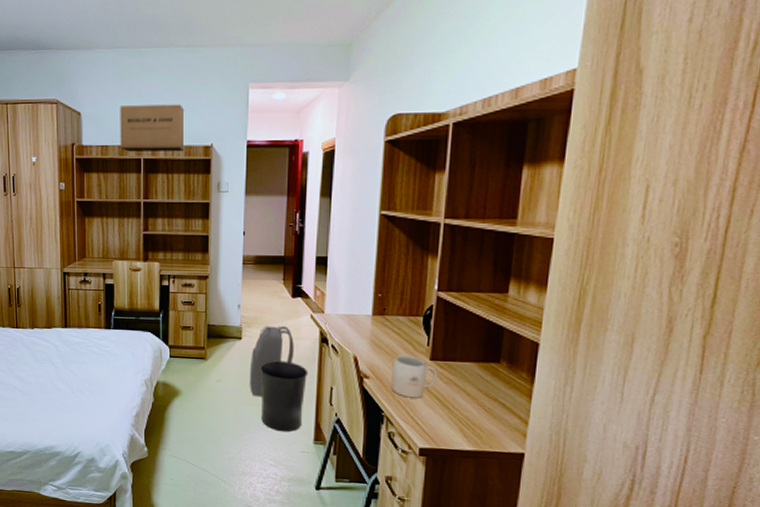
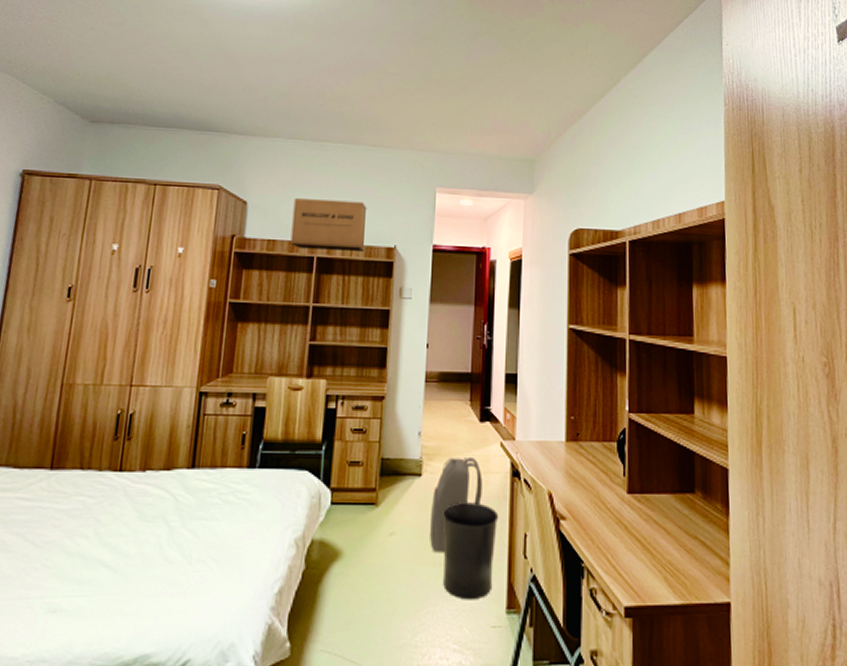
mug: present [391,355,438,398] -> none [590,488,637,542]

